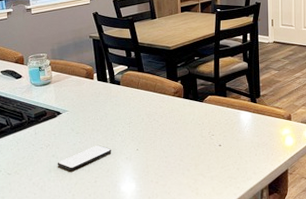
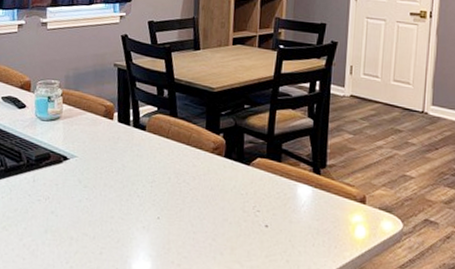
smartphone: present [57,145,112,171] -> none [55,205,126,235]

